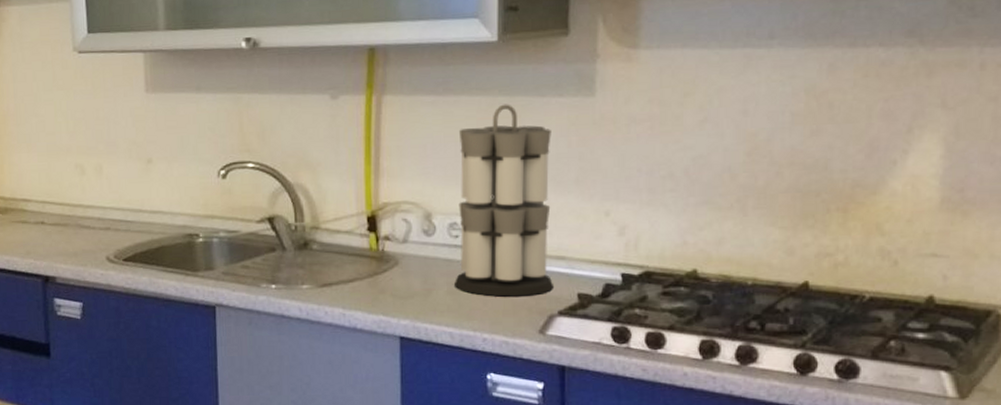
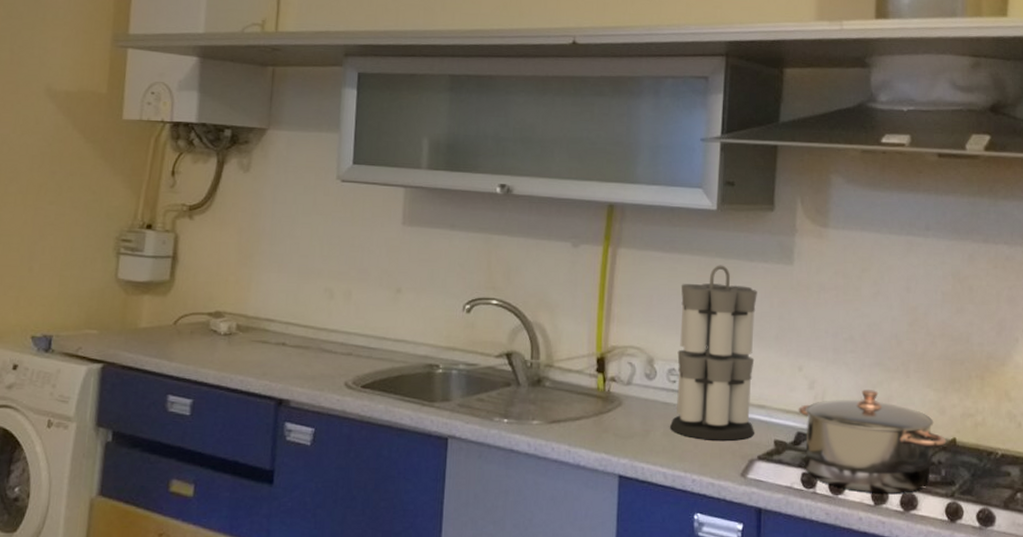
cooking pot: none [605,232,796,346] -> present [798,390,947,493]

